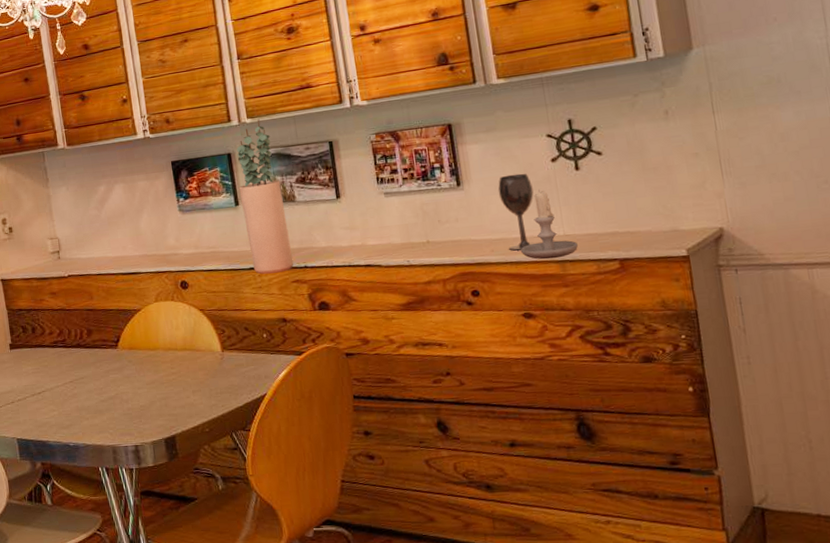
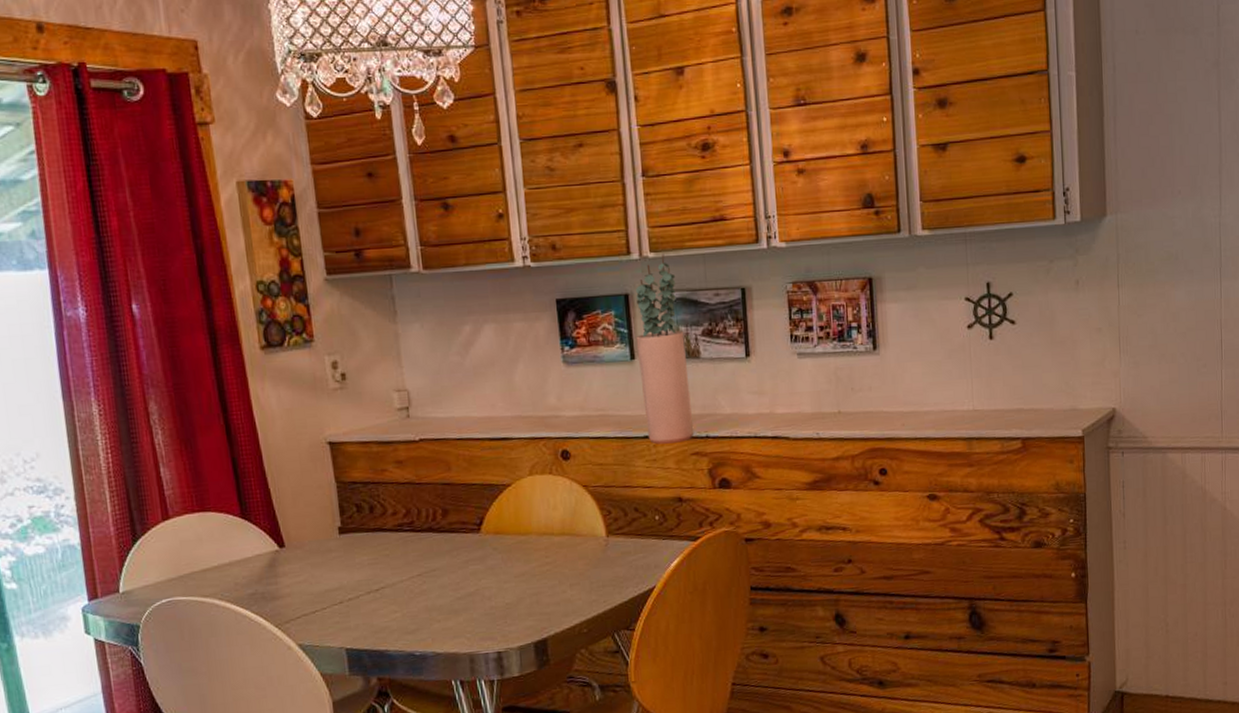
wine glass: present [497,173,535,251] -> none [913,339,948,426]
candle: present [521,189,578,260] -> none [931,358,985,437]

